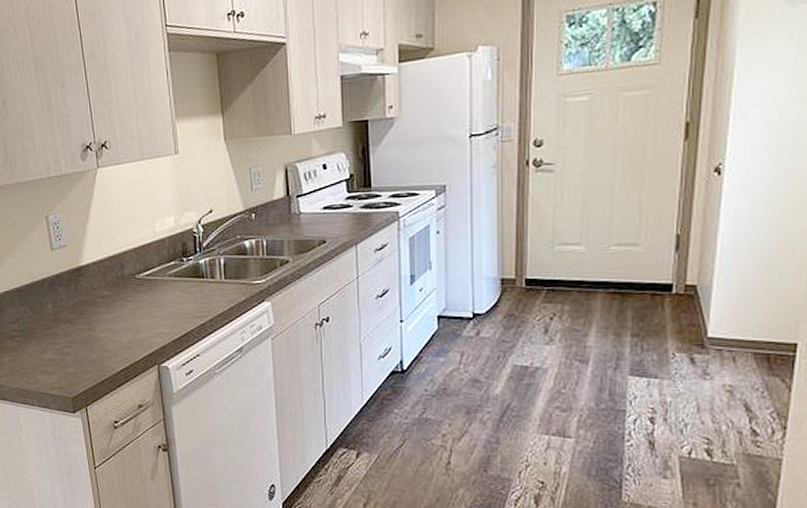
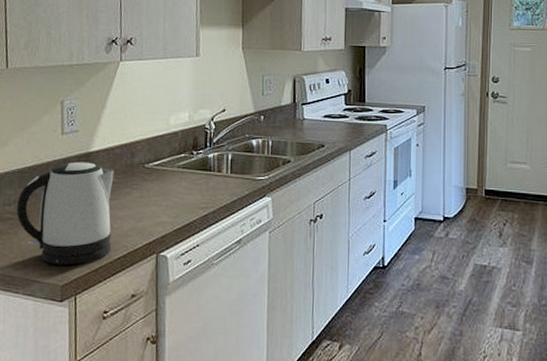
kettle: none [20,276,114,379] -> present [16,161,114,265]

